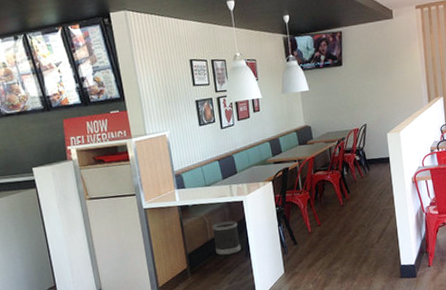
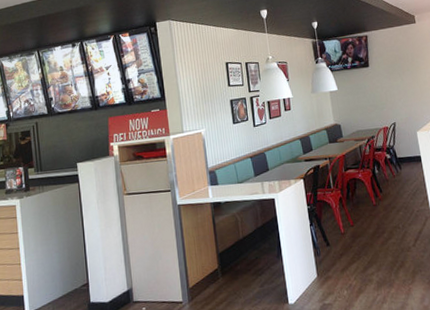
wastebasket: present [211,220,242,256] -> none [243,219,273,256]

